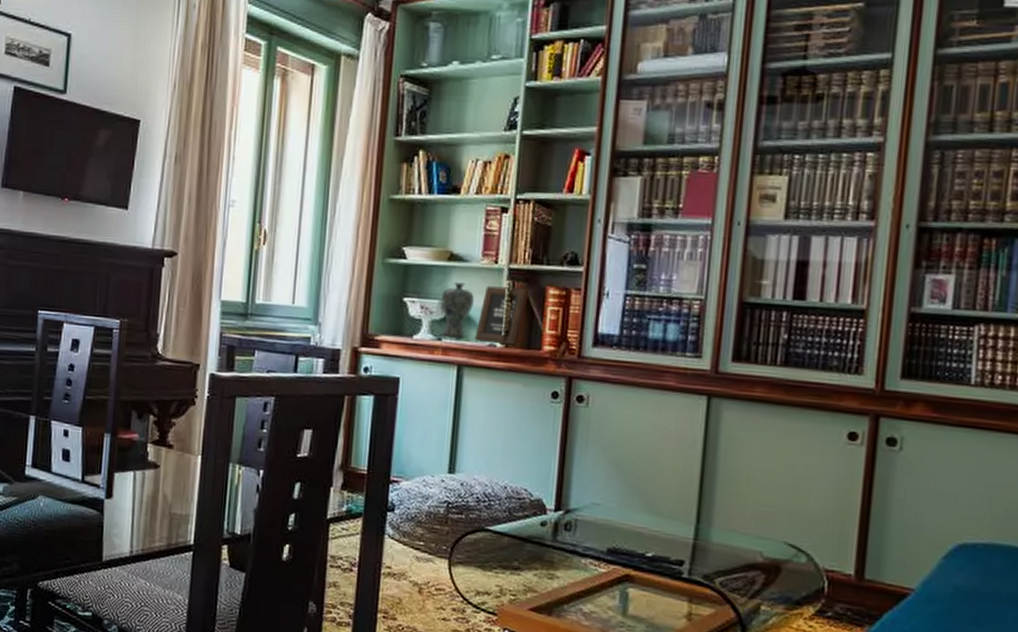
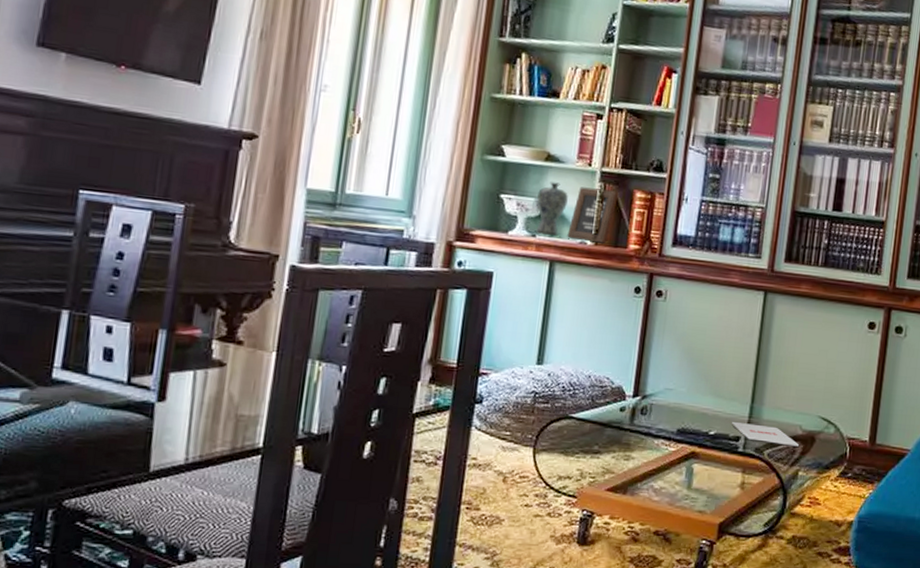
magazine: none [672,543,761,577] -> present [731,421,800,447]

